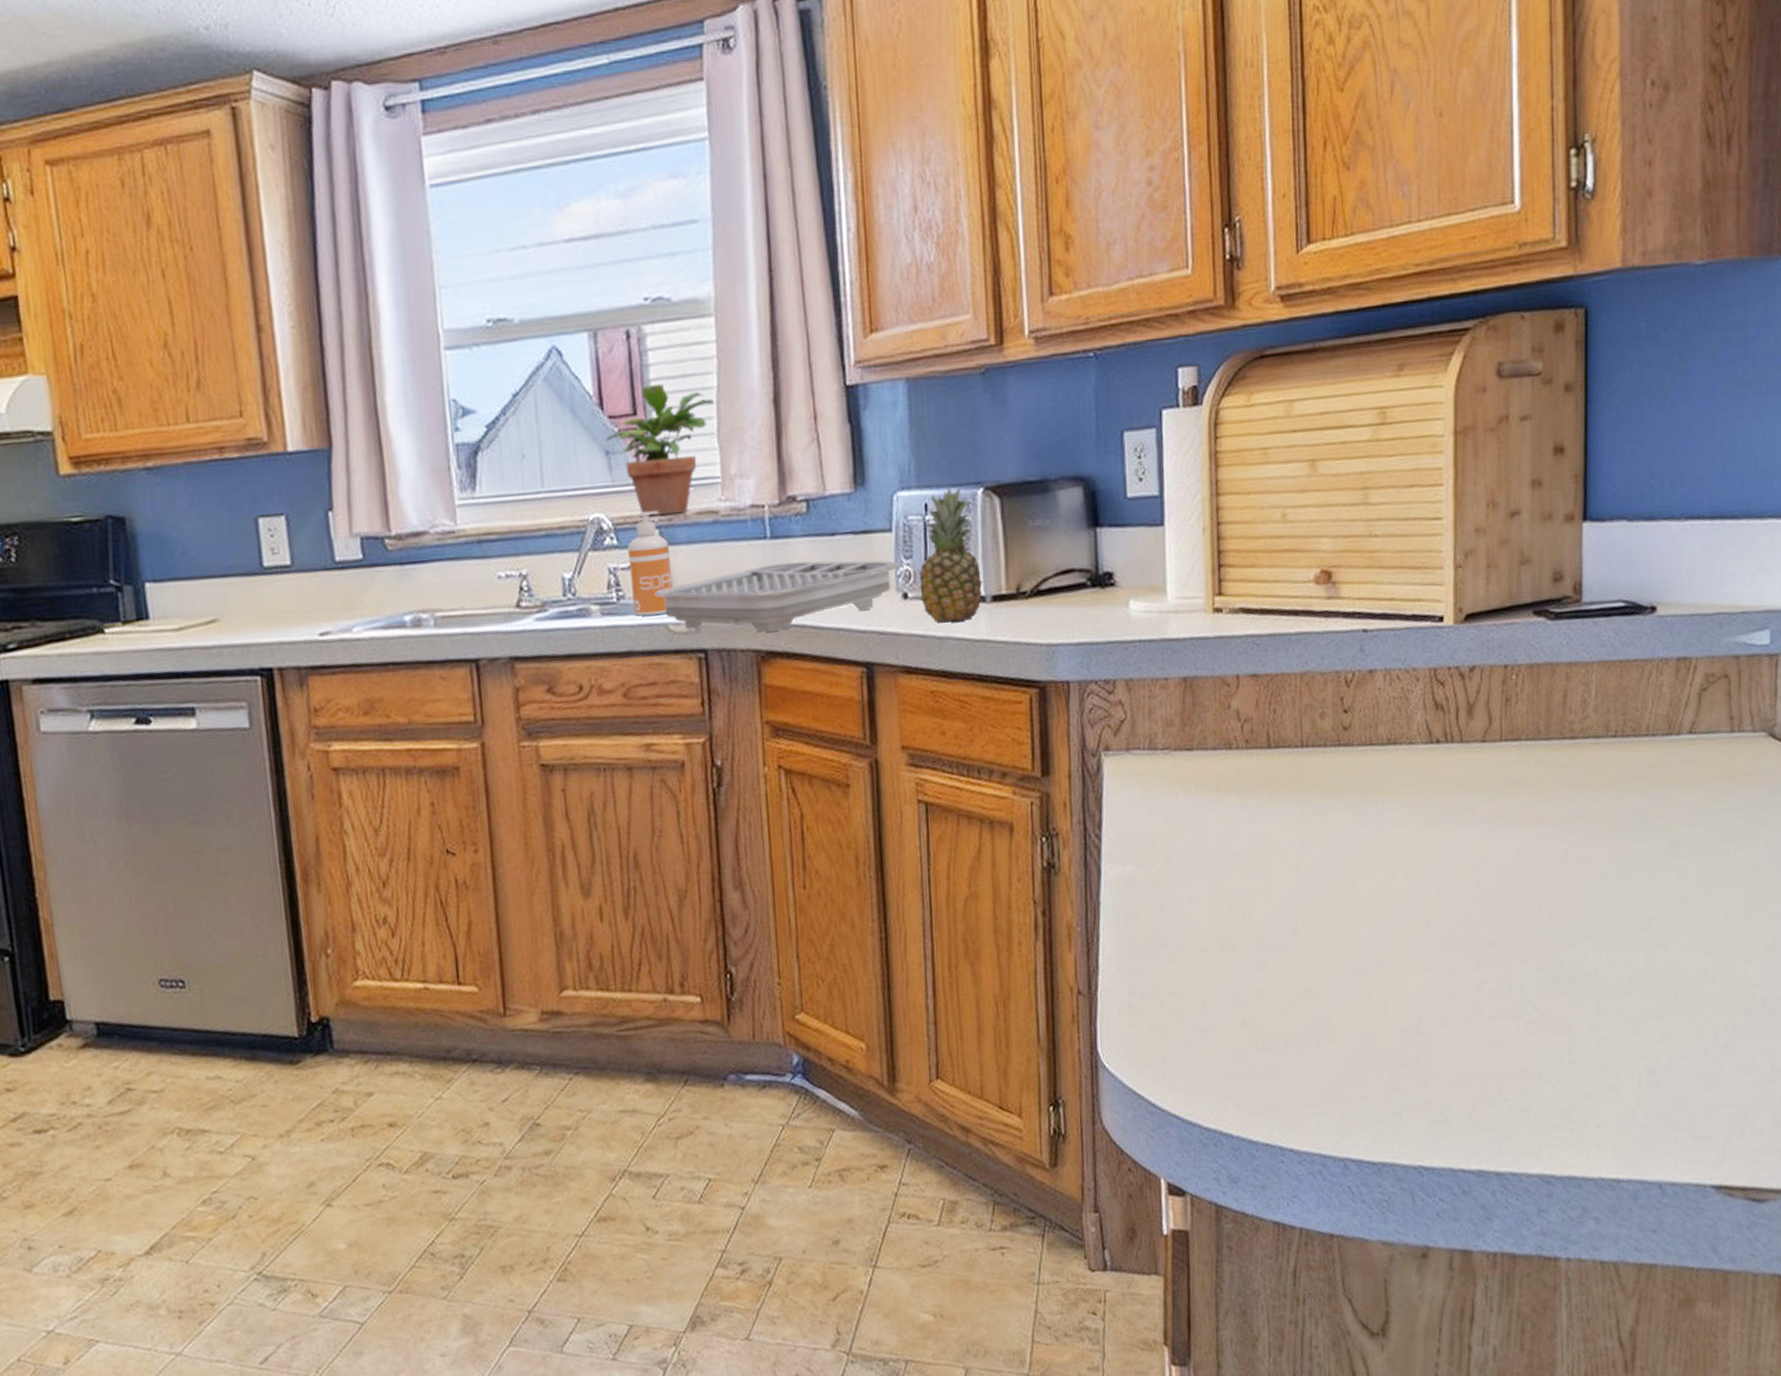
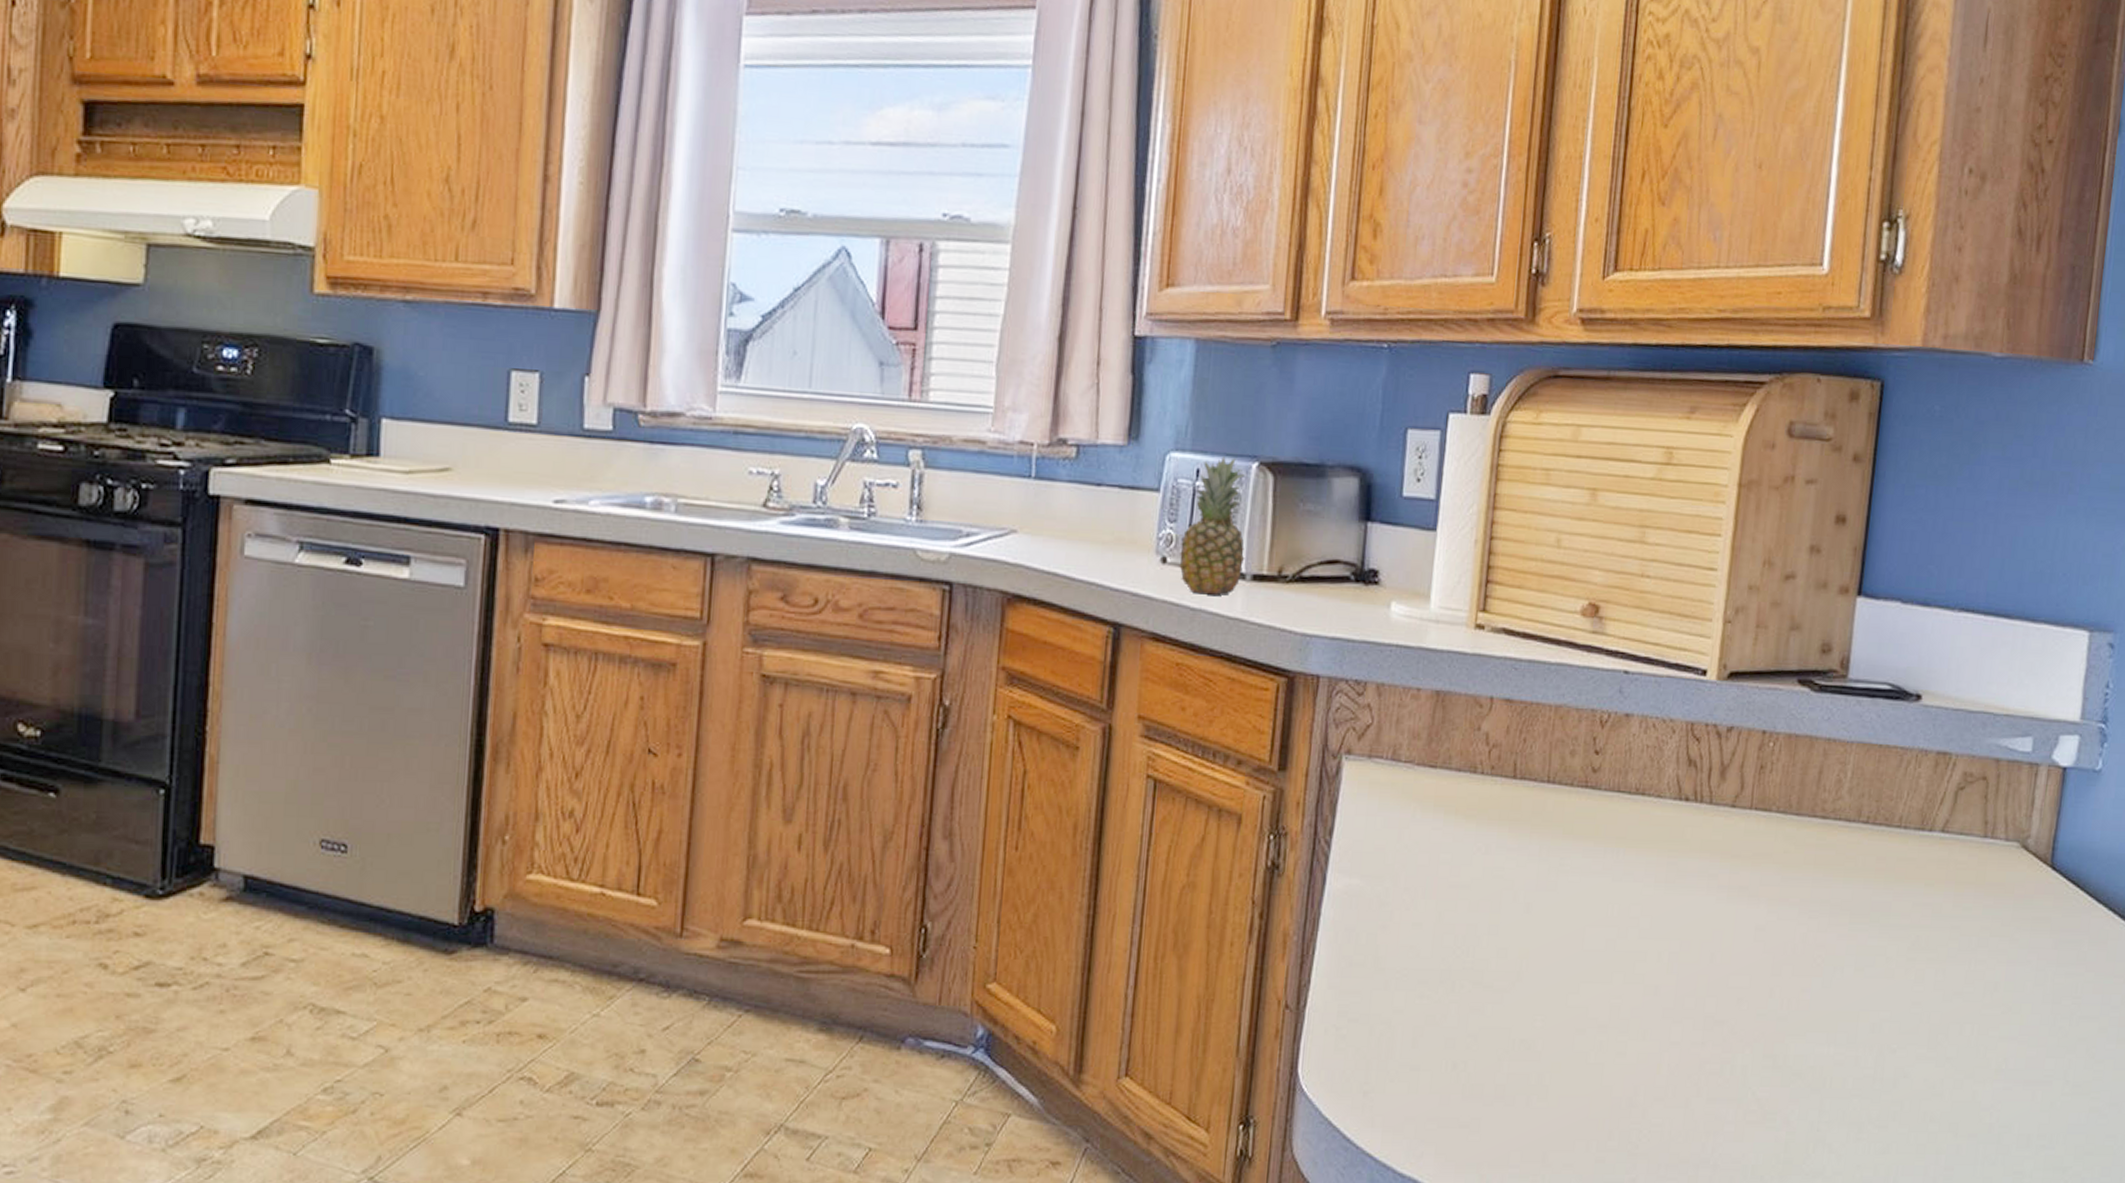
potted plant: present [605,383,714,516] -> none [881,301,998,438]
soap dispenser: present [627,511,673,616] -> none [883,429,930,538]
dish rack: present [654,560,900,632] -> none [907,505,1163,575]

